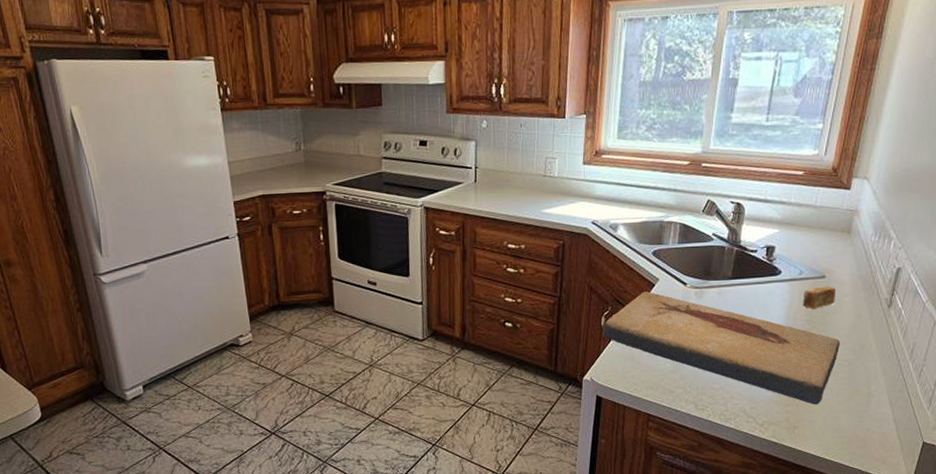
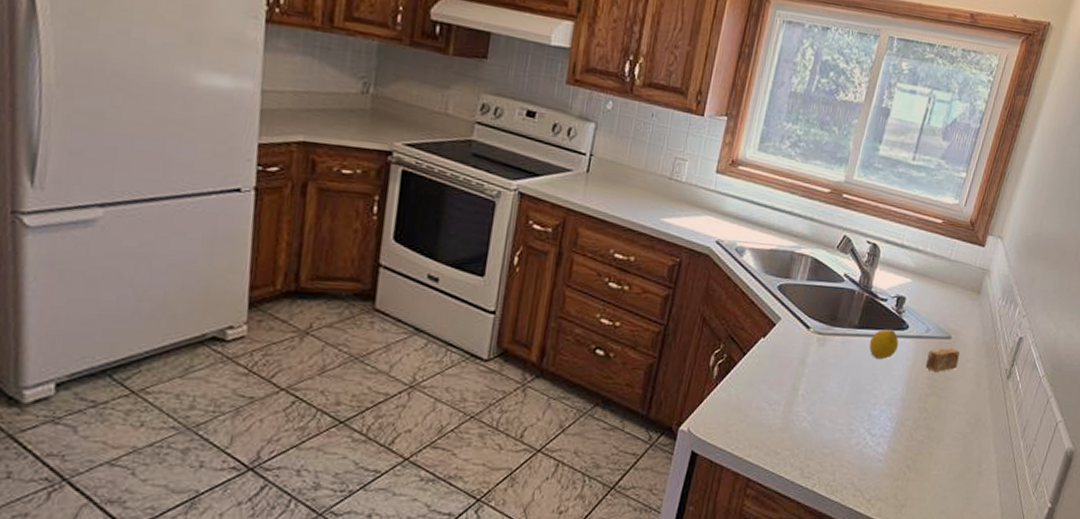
fish fossil: present [602,291,840,405] -> none [708,331,958,482]
fruit: none [744,276,773,303] -> present [869,329,899,359]

